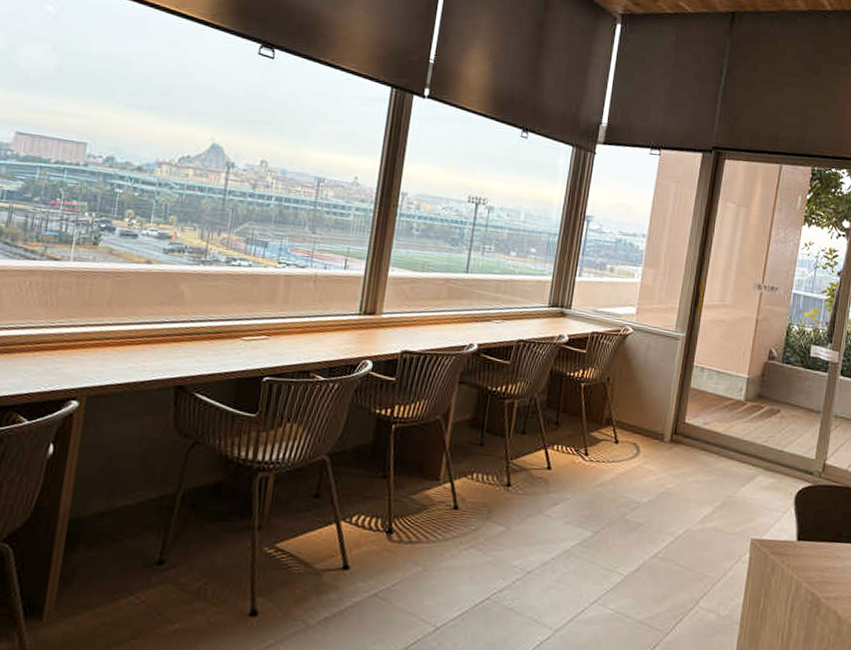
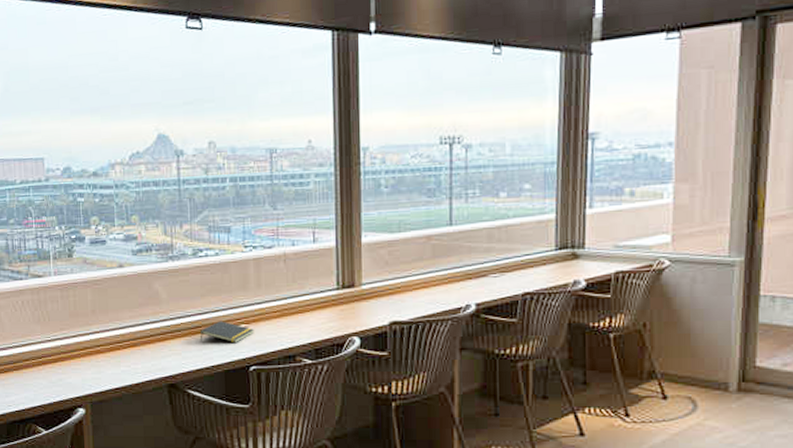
notepad: none [218,329,274,353] -> present [199,321,254,344]

